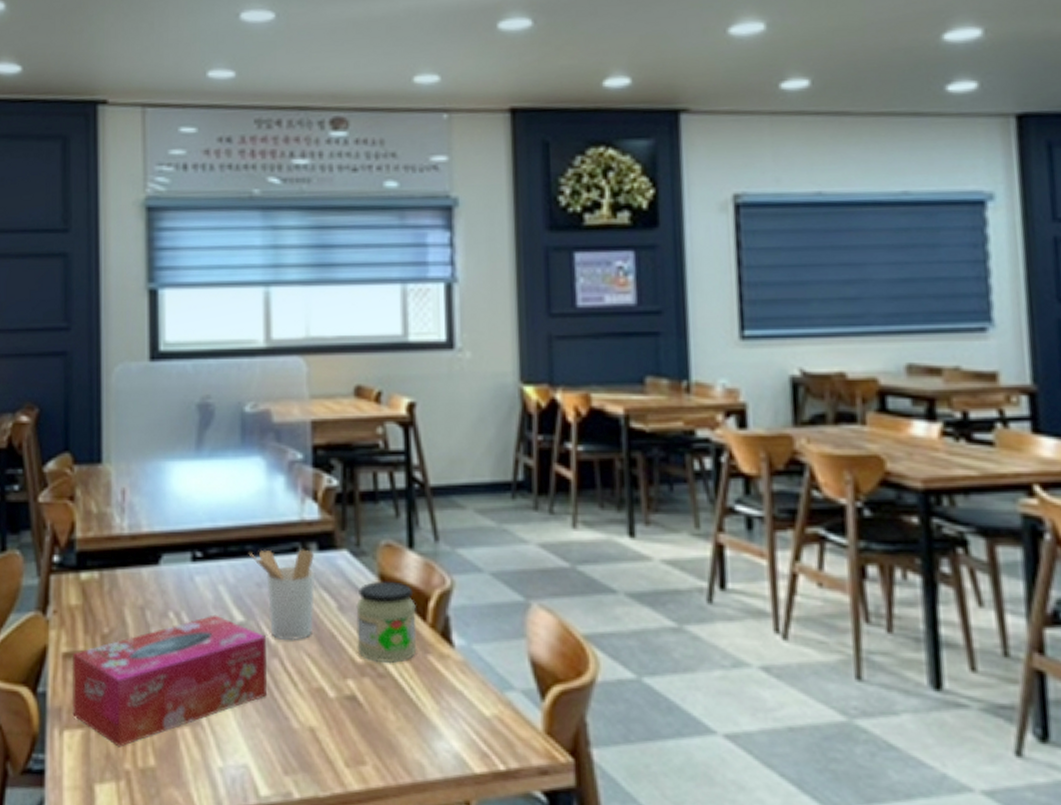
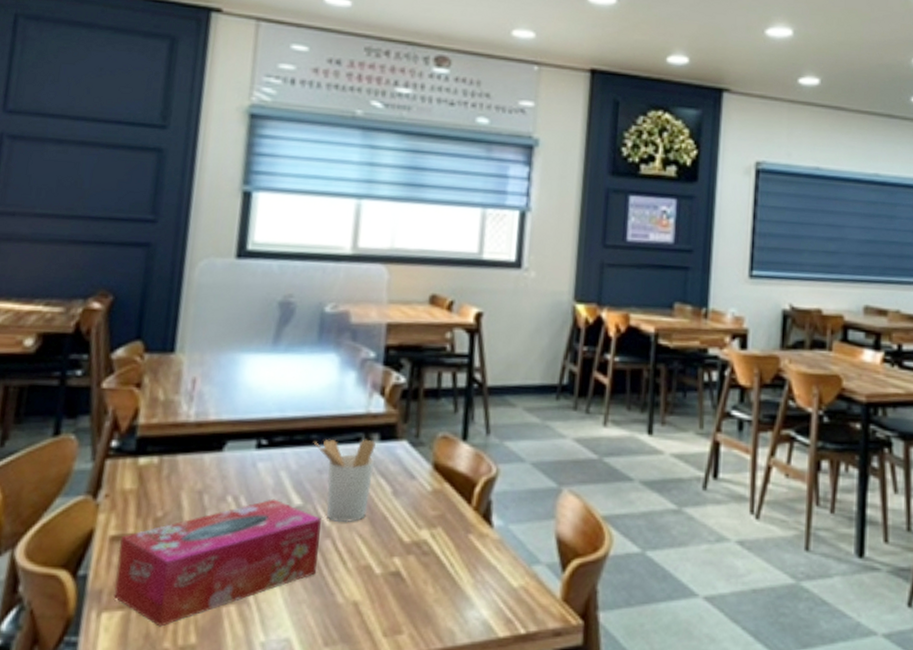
jar: present [356,581,417,664] -> none [406,468,463,543]

